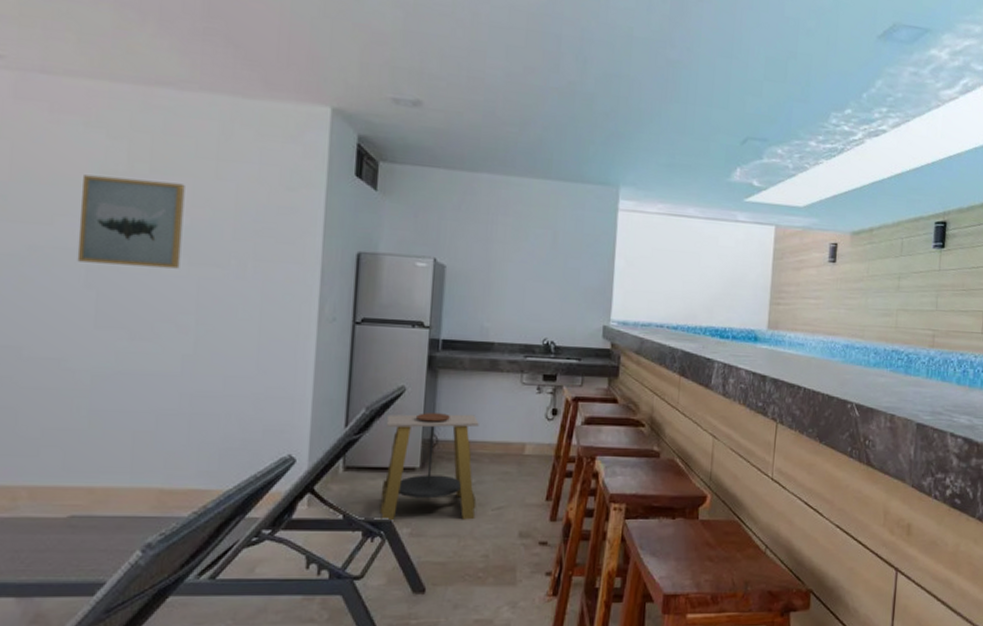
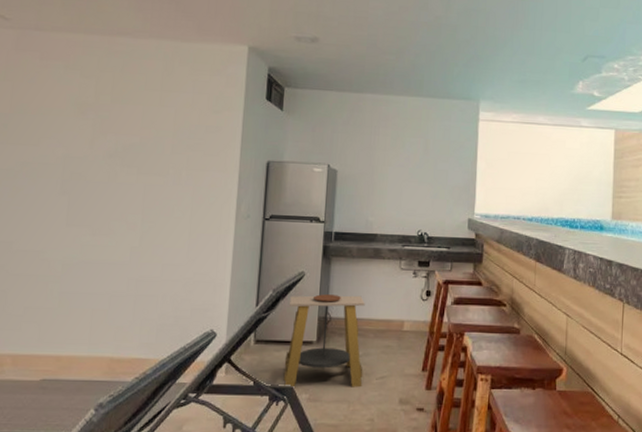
wall art: present [77,174,185,269] -> none [55,106,137,178]

